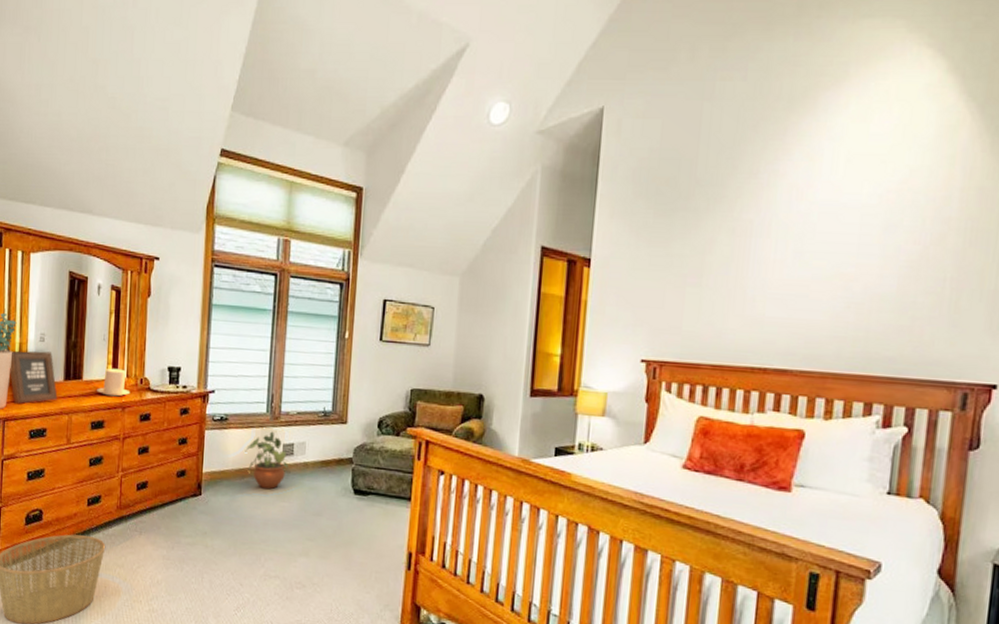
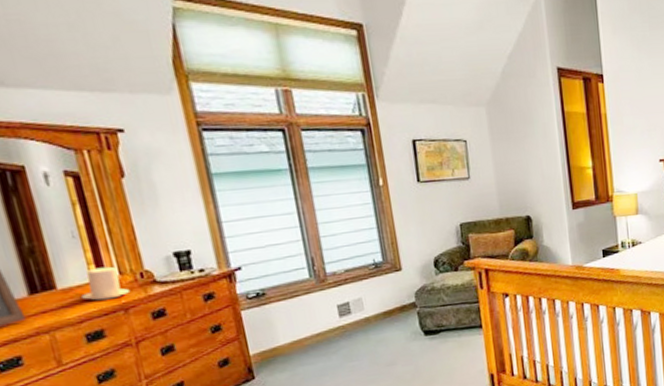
potted plant: present [245,431,288,490] -> none [294,295,349,355]

